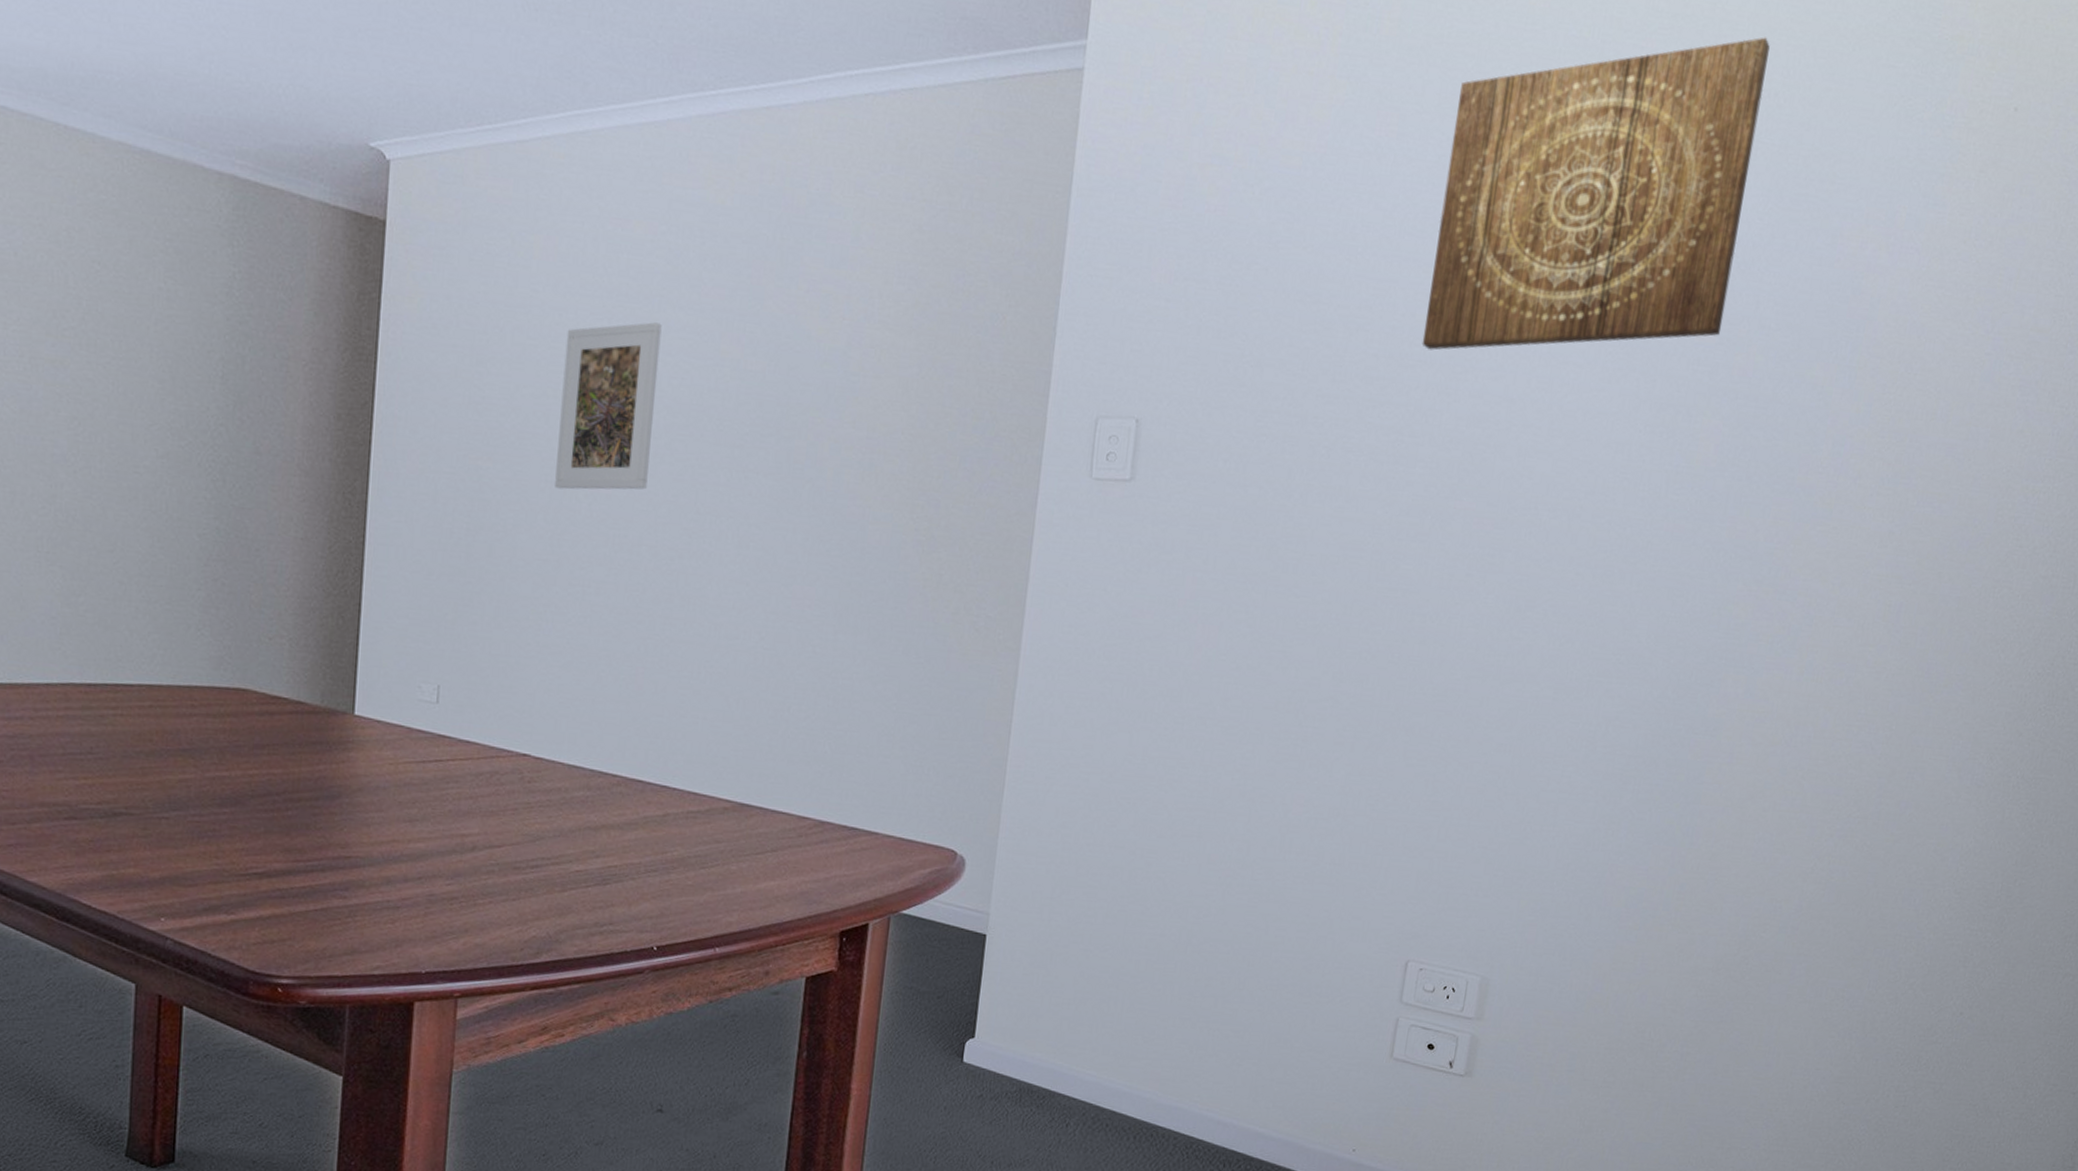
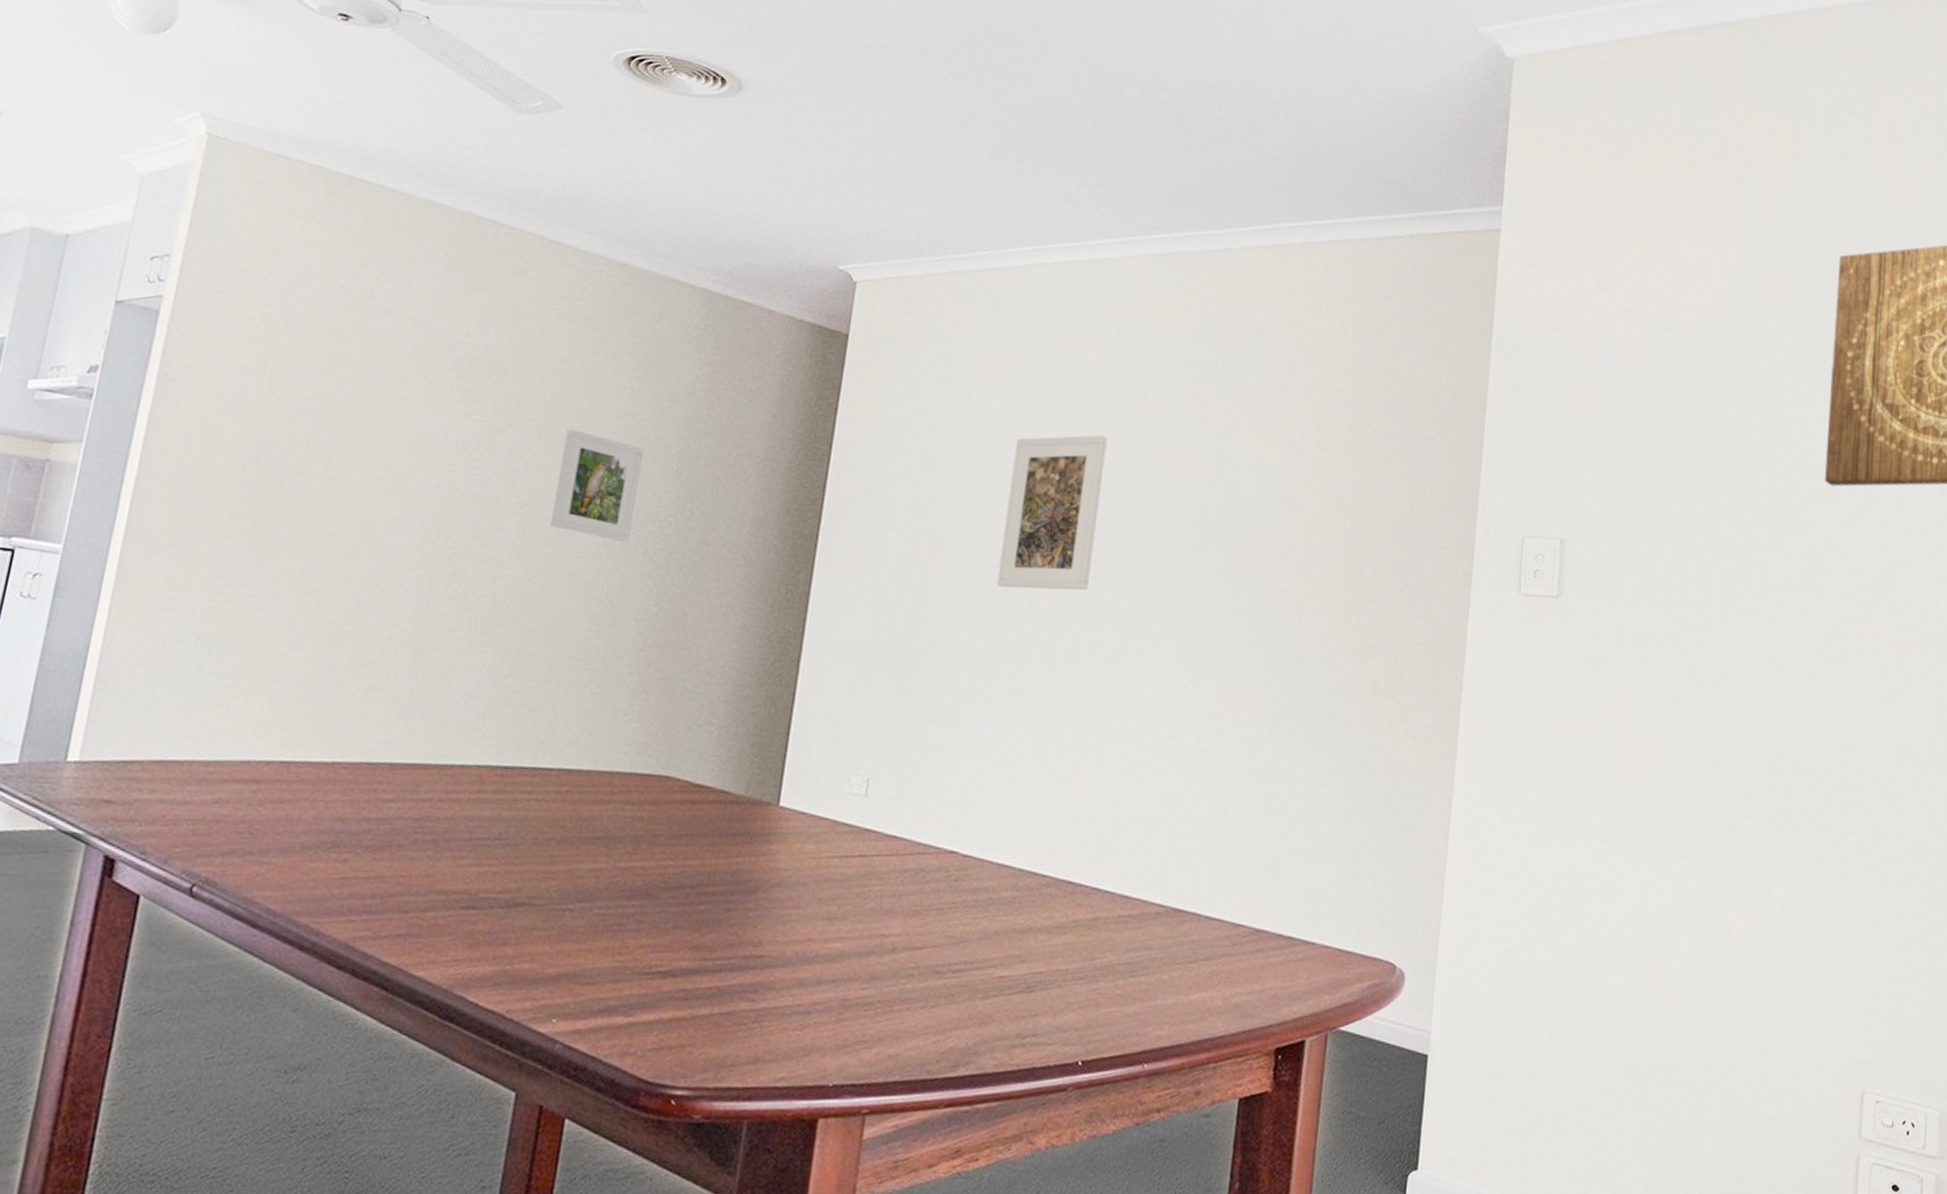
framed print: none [102,336,188,455] -> present [550,429,645,543]

